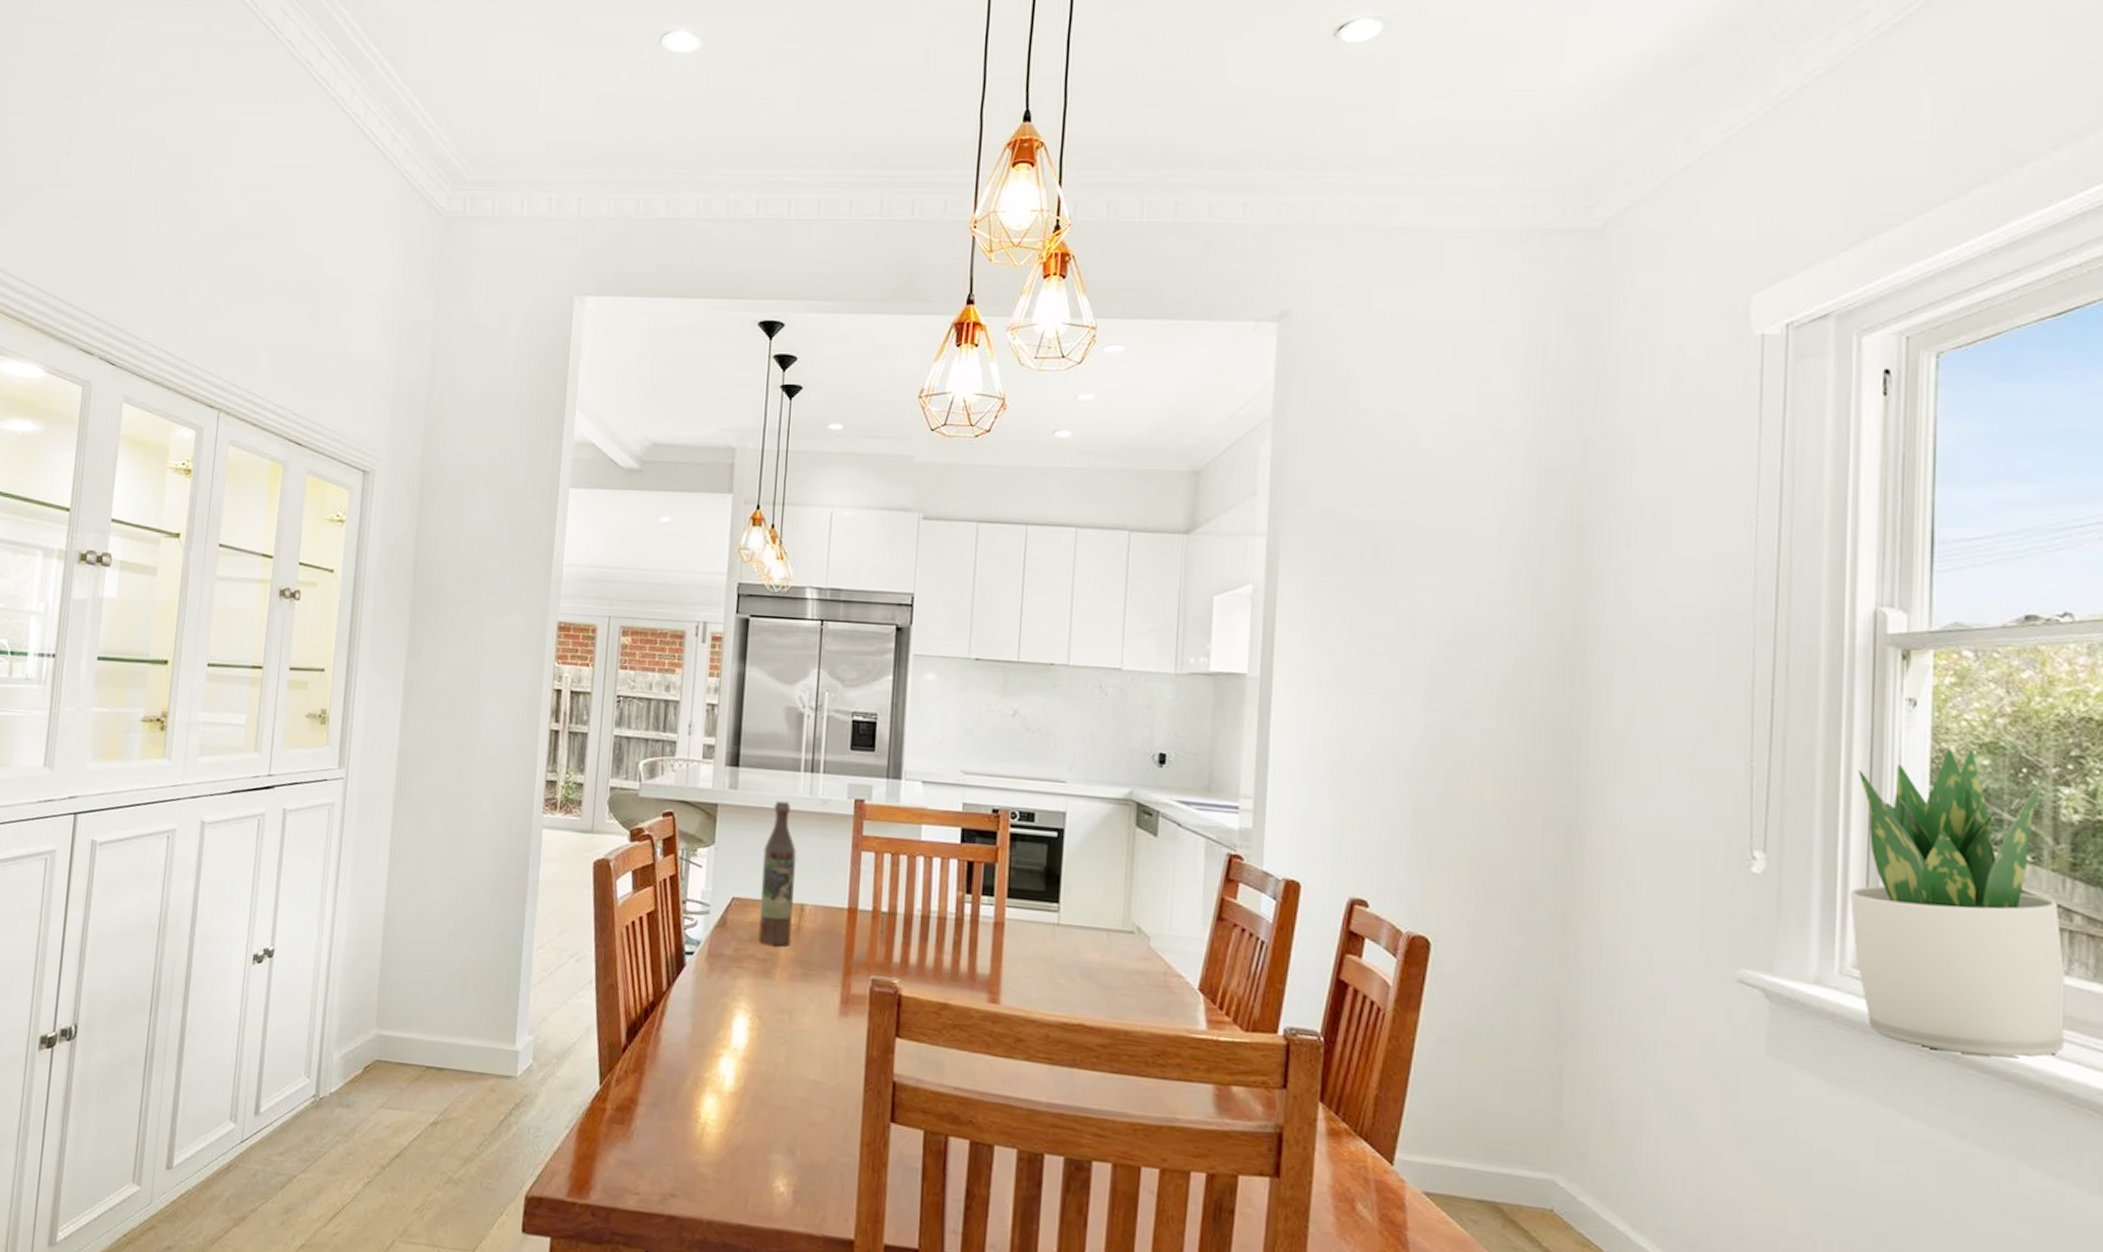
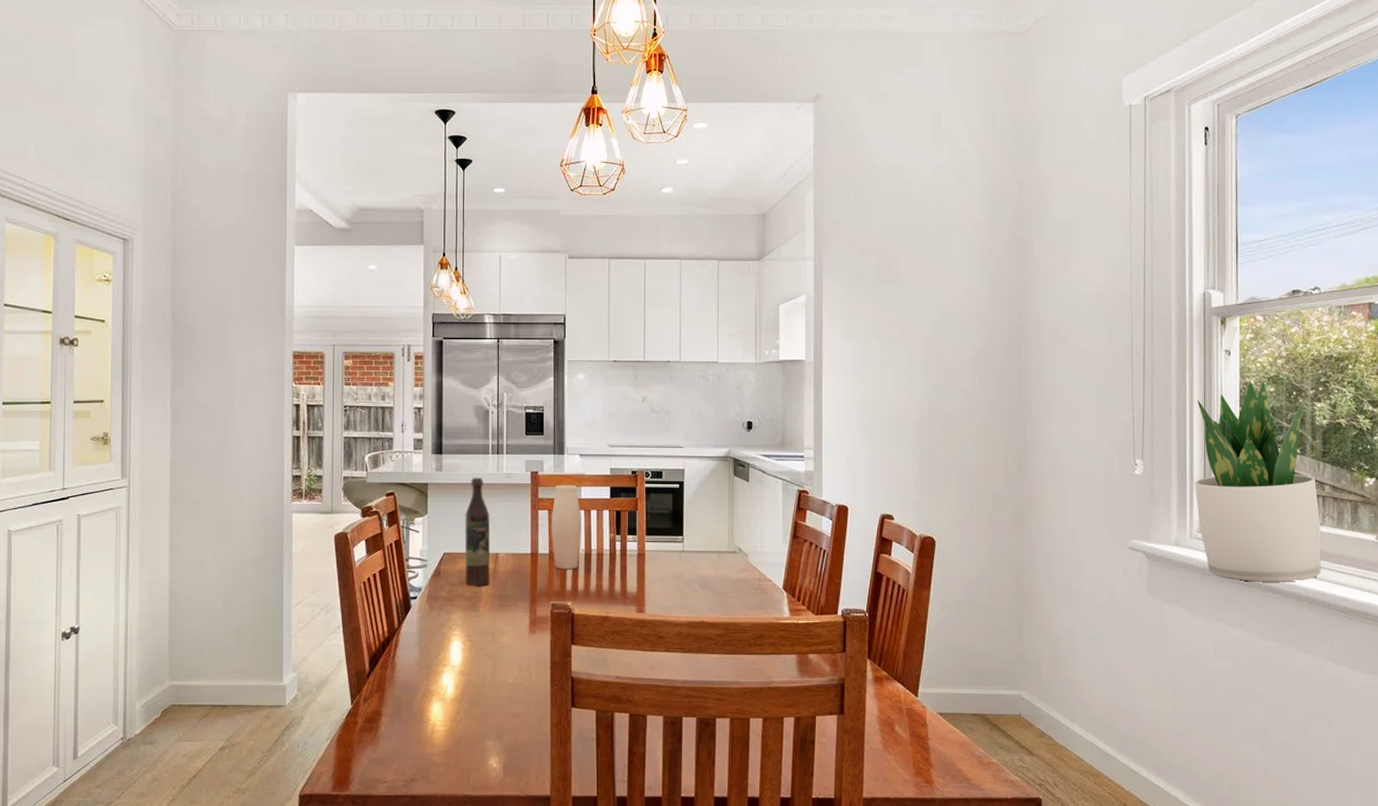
vase: none [877,819,920,936] -> present [551,485,581,570]

